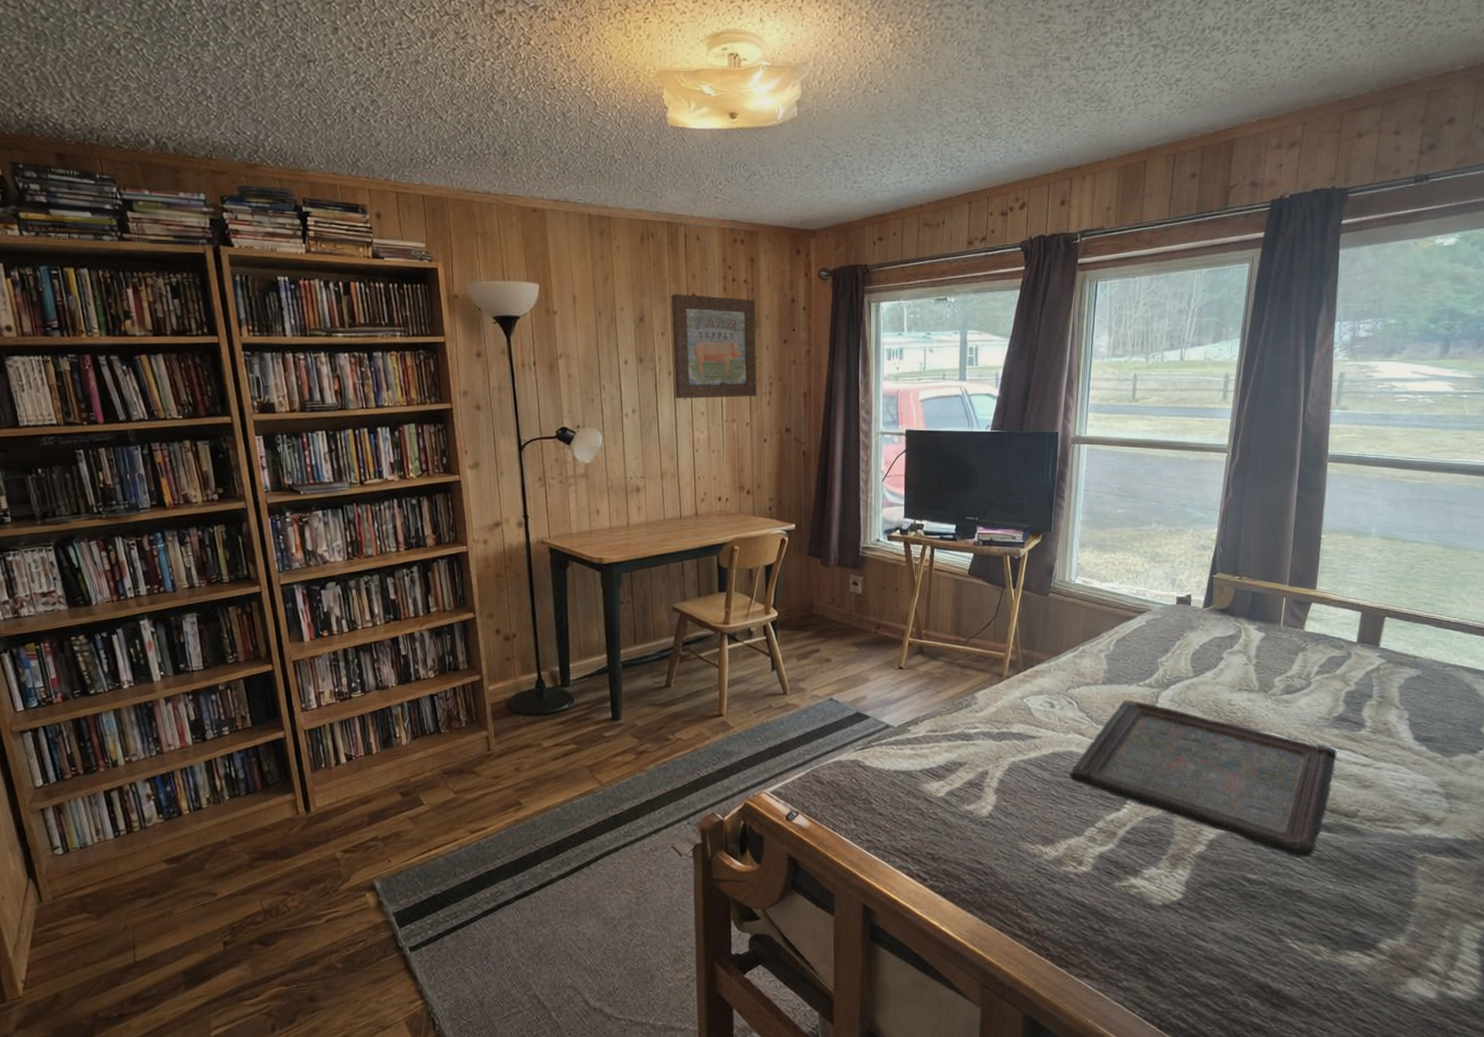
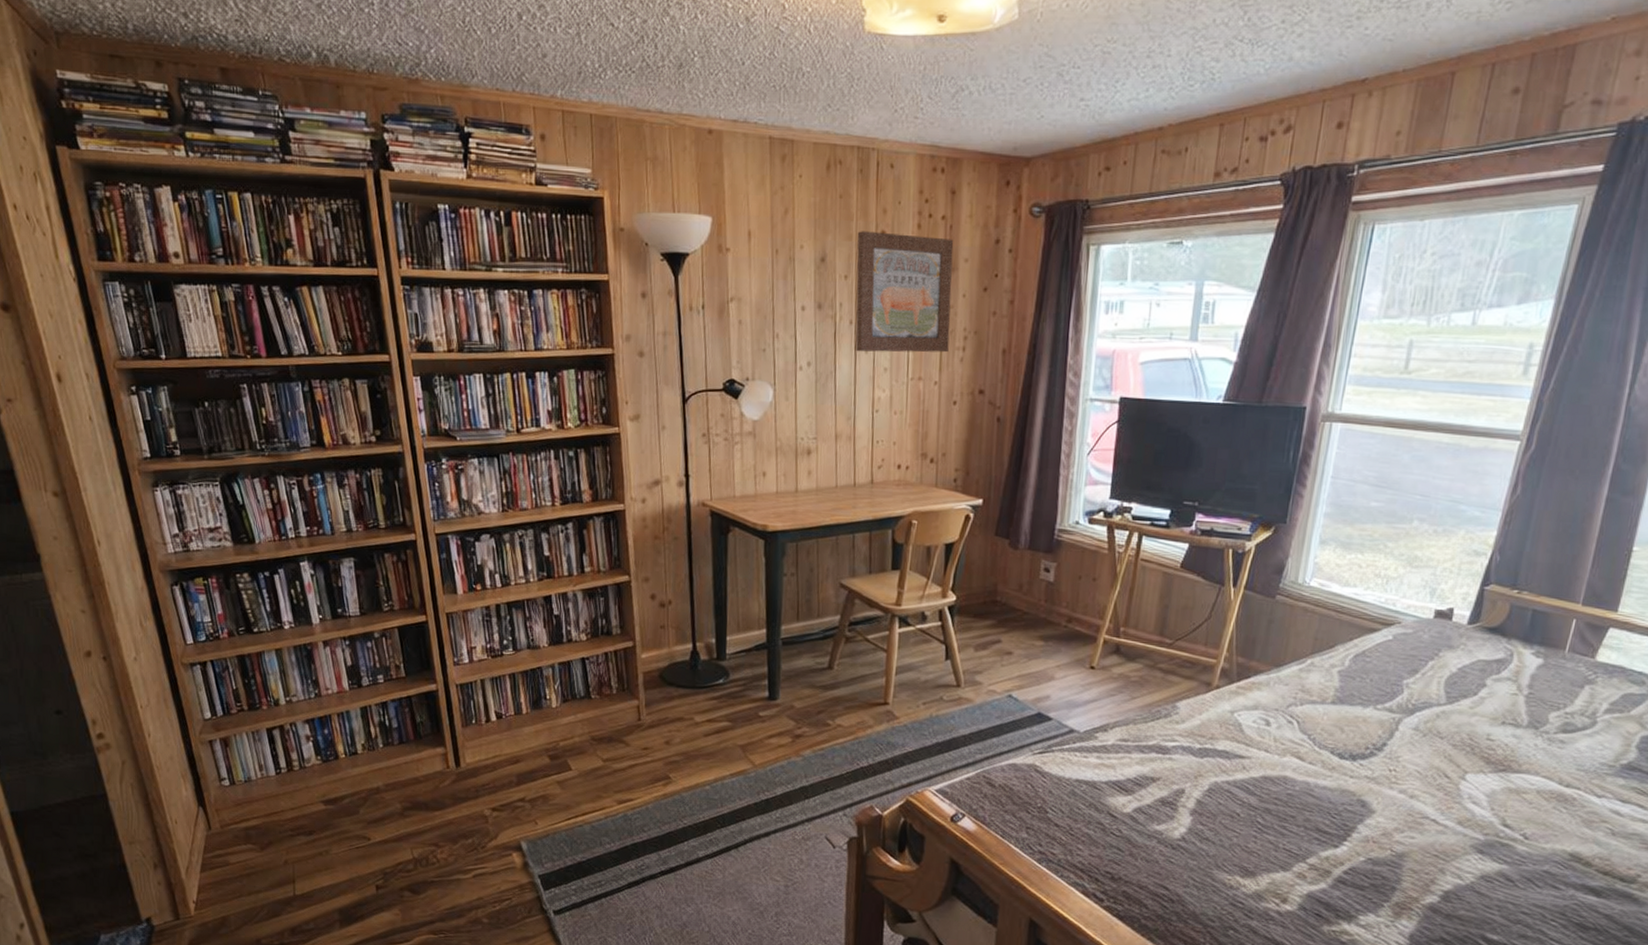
serving tray: present [1069,699,1337,857] -> none [1280,723,1620,922]

